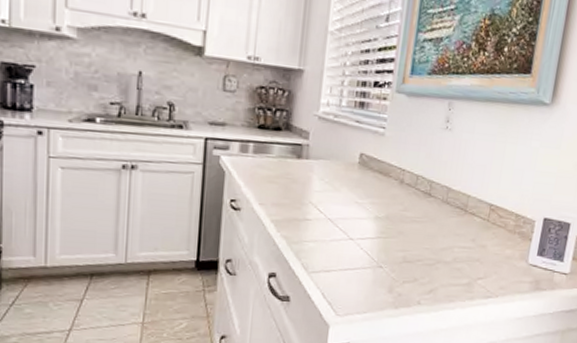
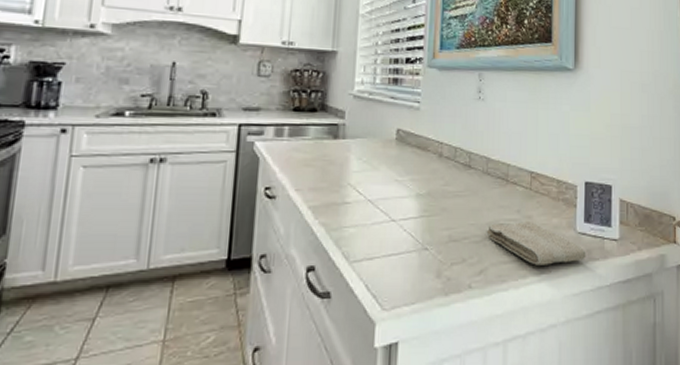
washcloth: none [439,248,535,291] -> present [486,220,586,265]

